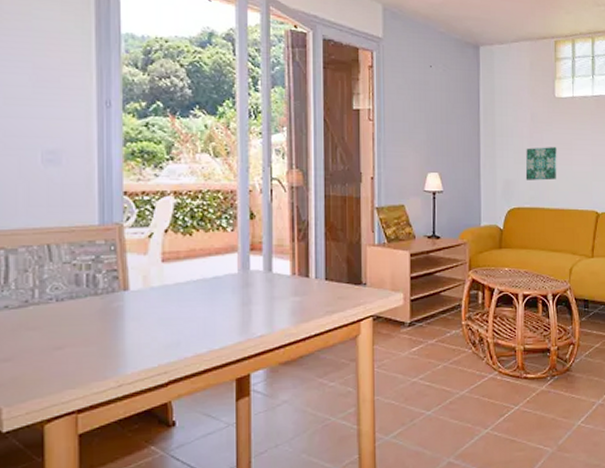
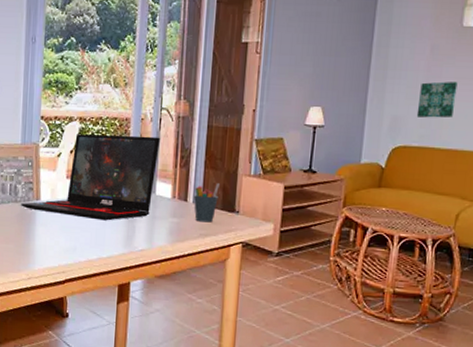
laptop: none [103,209,273,307] -> present [21,134,160,221]
pen holder: none [315,255,343,298] -> present [193,183,219,223]

